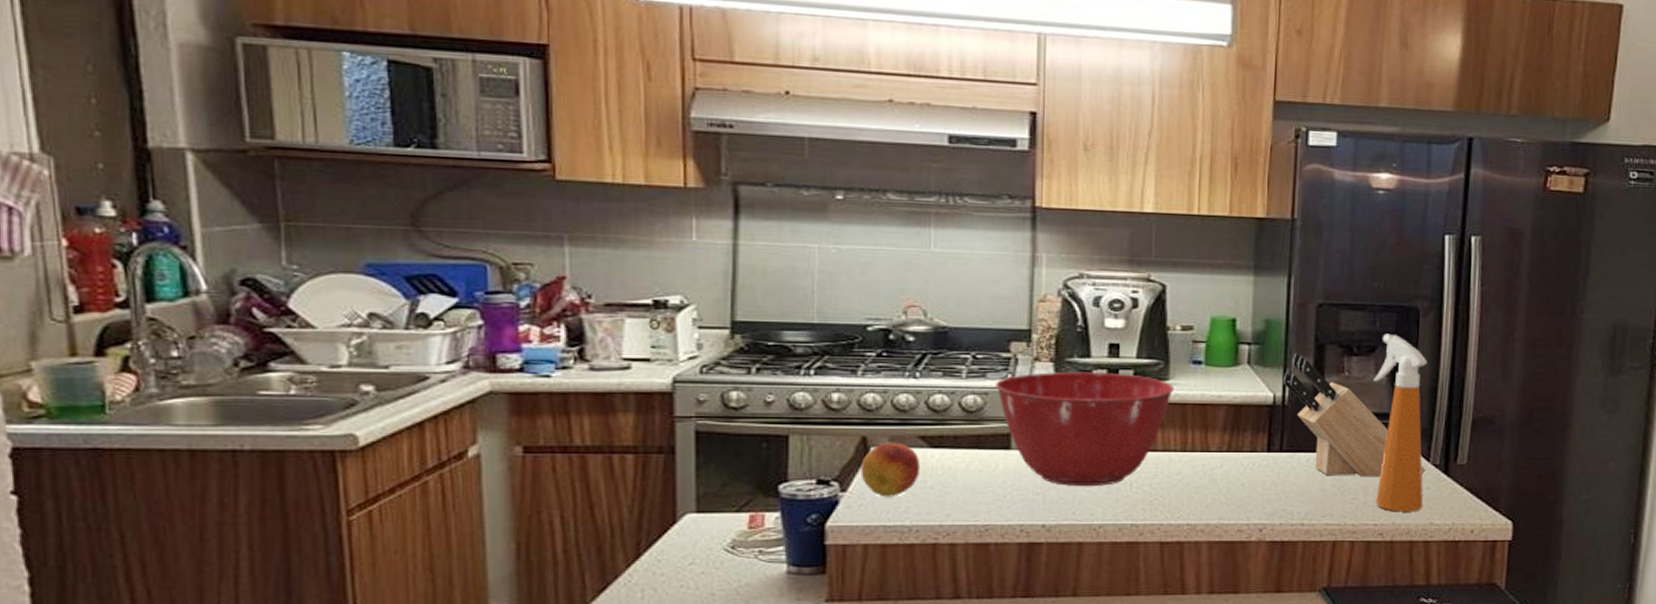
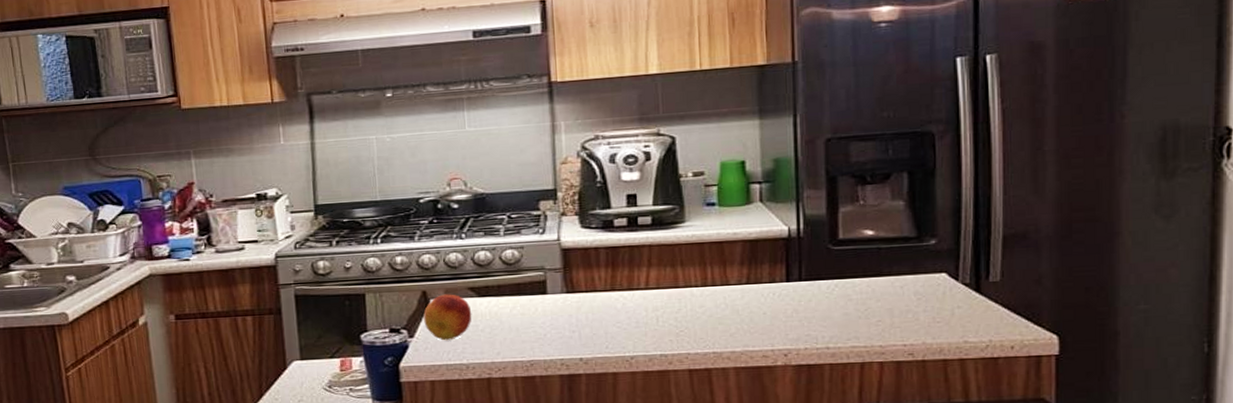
mixing bowl: present [996,371,1174,487] -> none [529,220,690,324]
knife block: present [1282,353,1425,476] -> none [796,187,954,300]
spray bottle: present [1373,333,1427,512] -> none [890,160,955,332]

